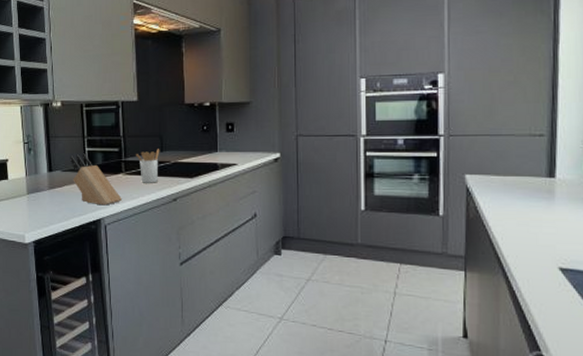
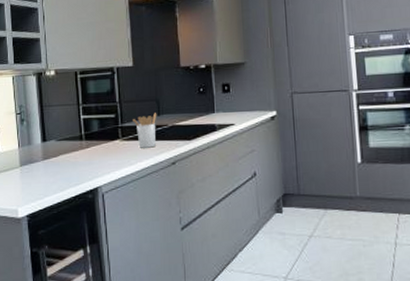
knife block: present [69,153,122,206] -> none [64,121,119,174]

